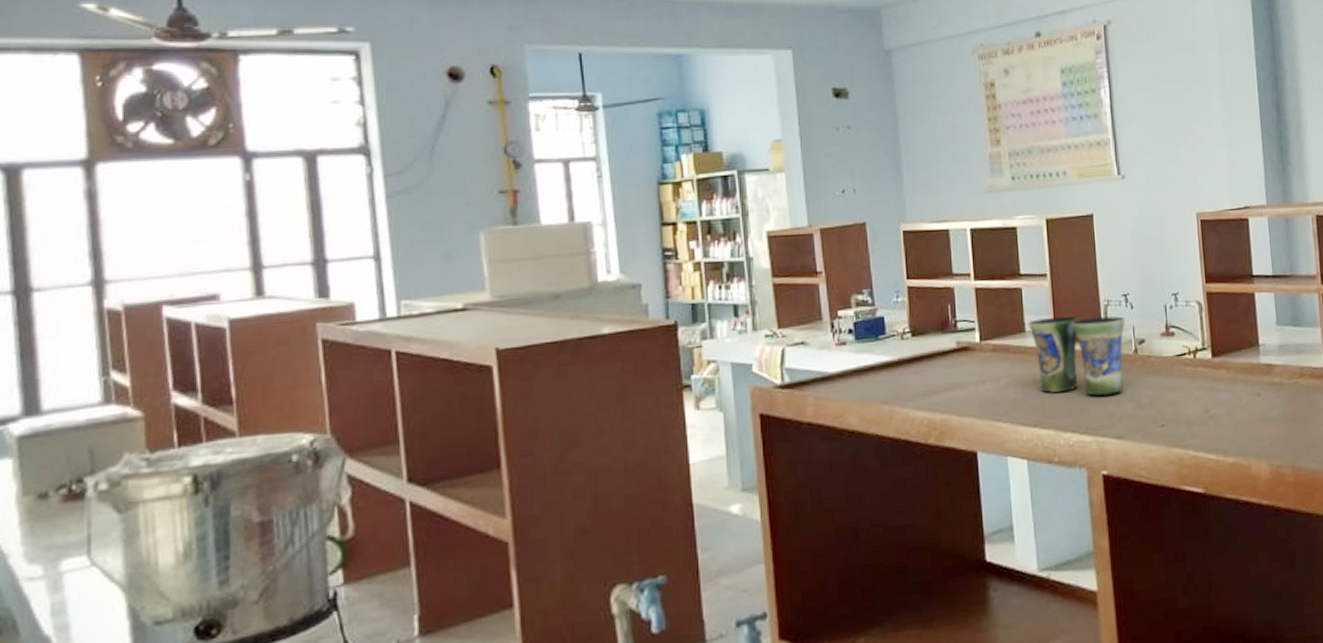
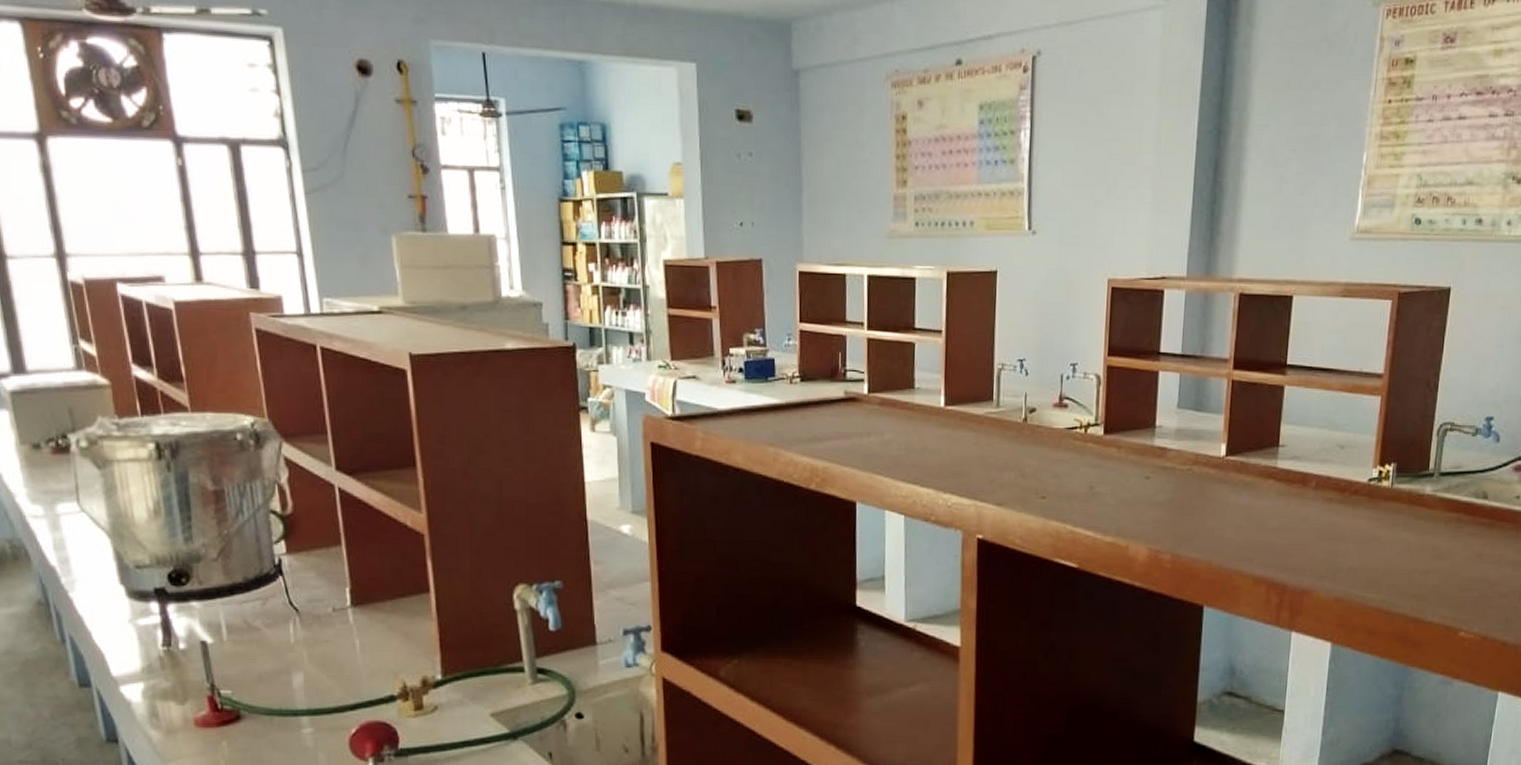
cup: present [1028,315,1126,396] -> none [918,375,1019,462]

